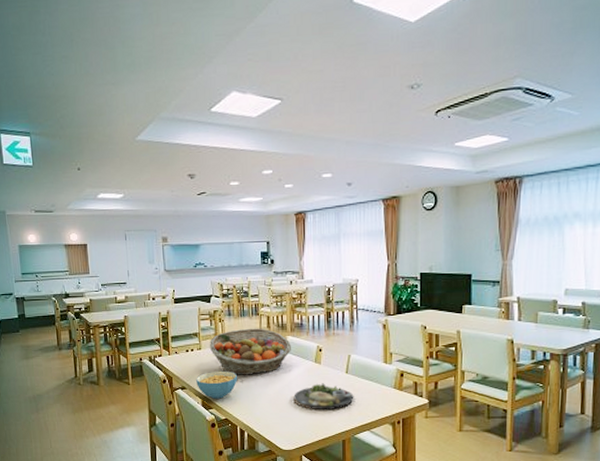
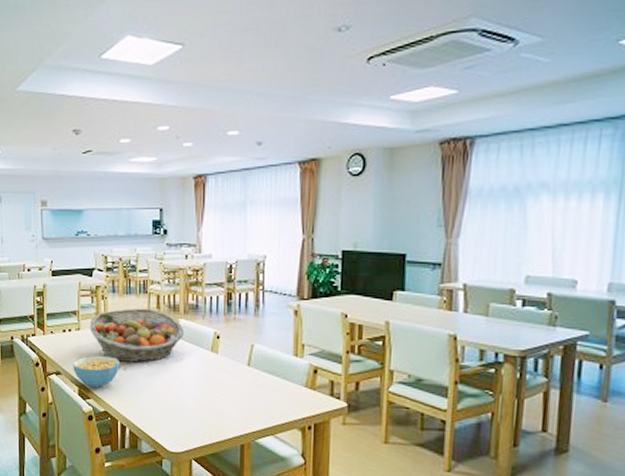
dinner plate: present [293,383,354,410] -> none [184,376,257,409]

